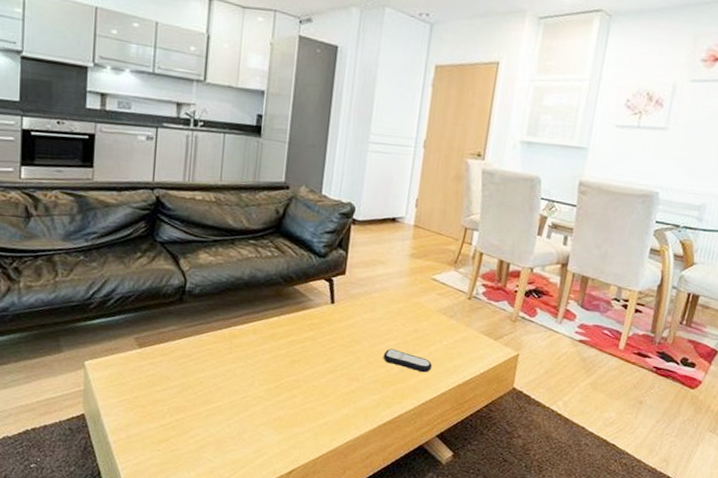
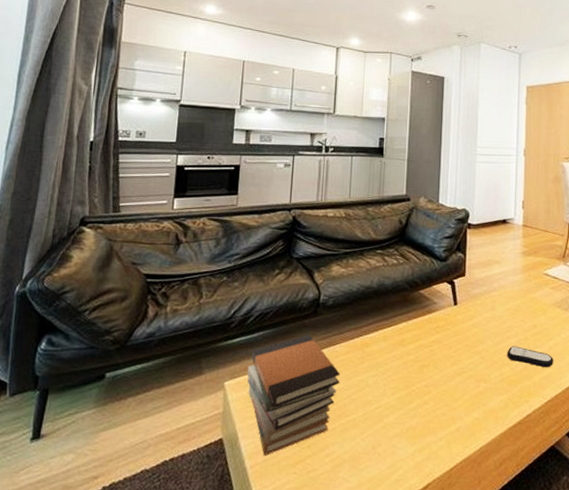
book stack: none [108,321,207,433] -> present [247,334,341,455]

